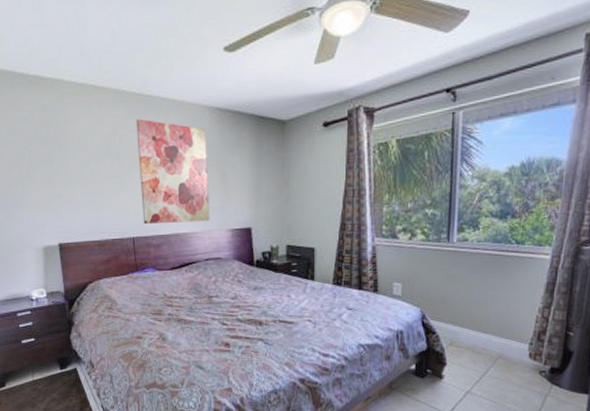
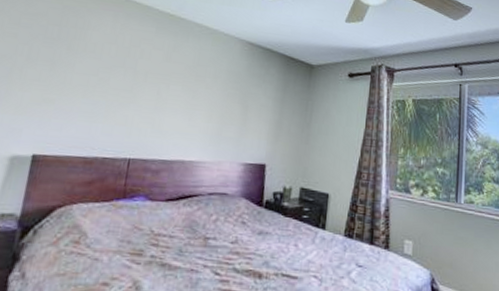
wall art: present [136,119,210,224] -> none [145,38,235,152]

